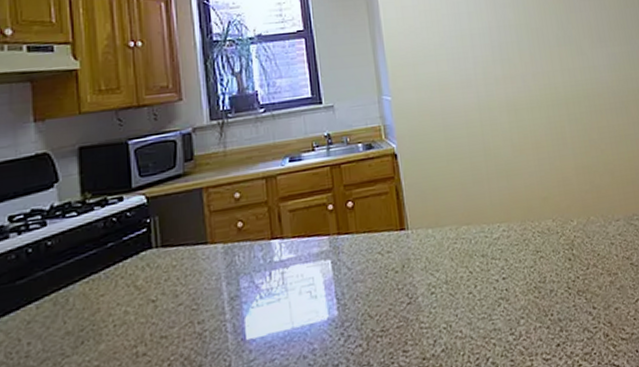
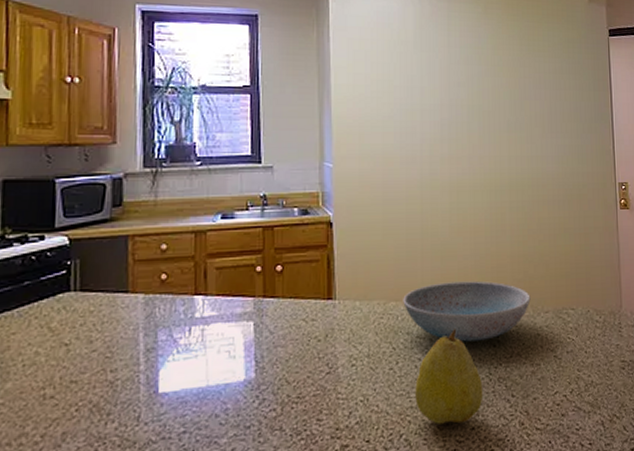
dish: none [474,195,601,259] -> present [403,281,531,342]
fruit: none [495,246,565,345] -> present [415,329,483,425]

